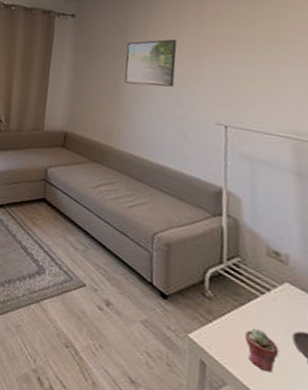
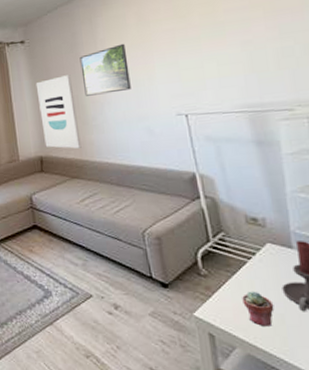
wall art: none [72,57,114,133] -> present [35,75,82,149]

